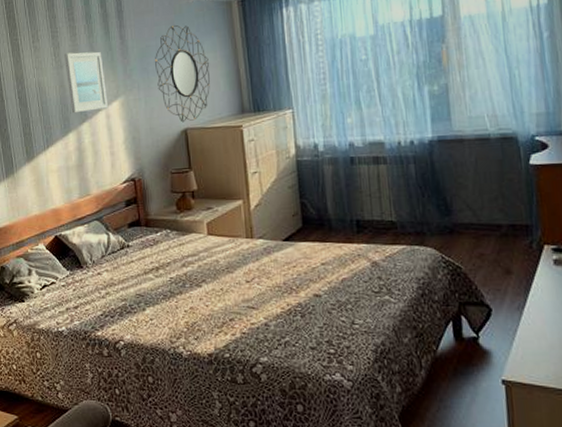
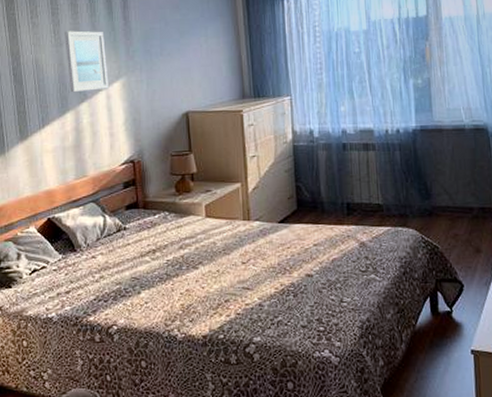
home mirror: present [155,24,210,123] -> none [158,9,213,106]

